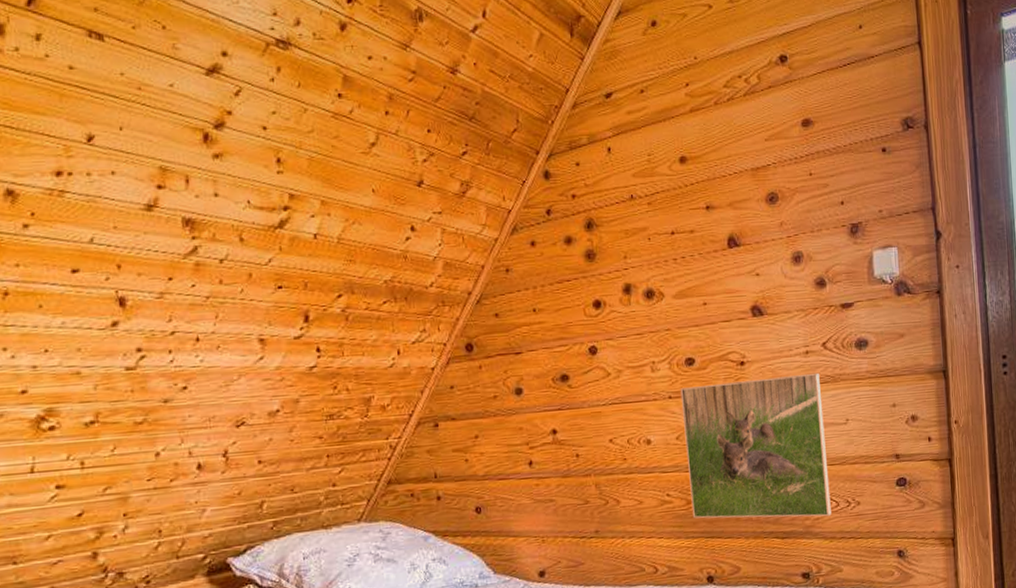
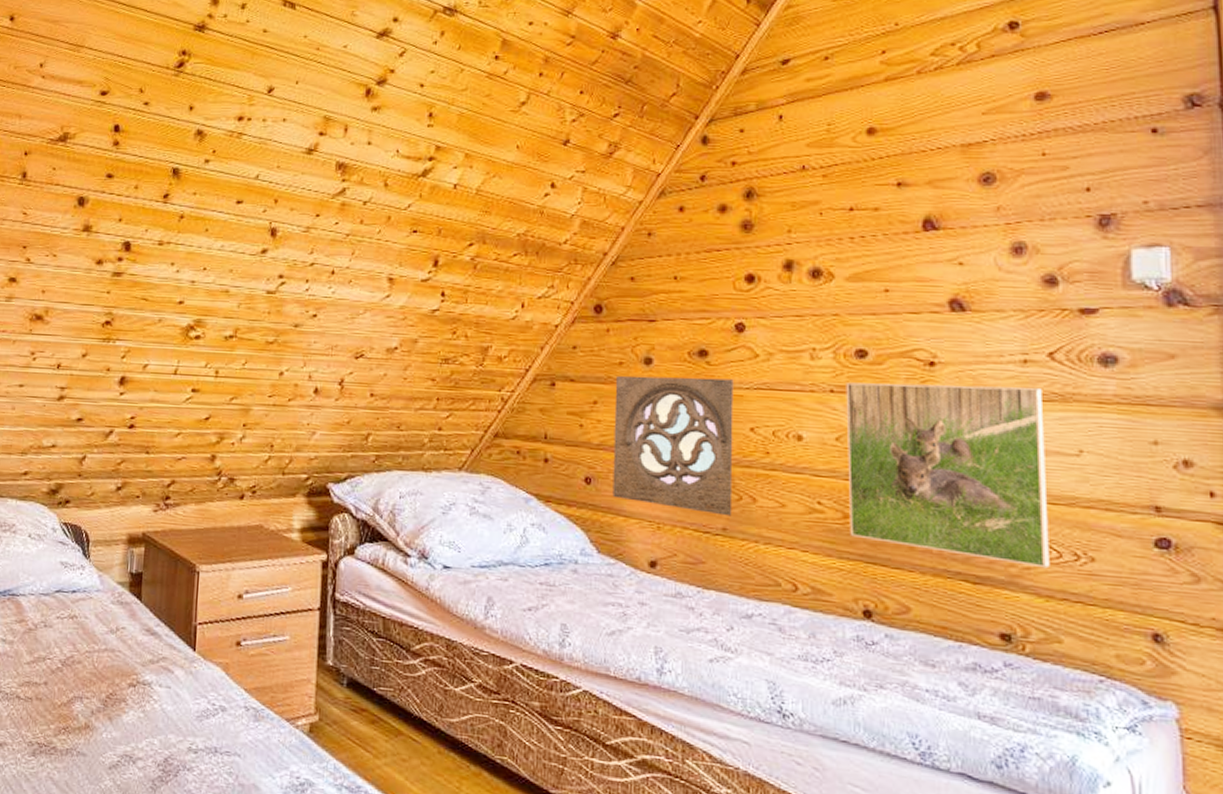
wall ornament: none [492,398,602,522] -> present [612,376,734,516]

